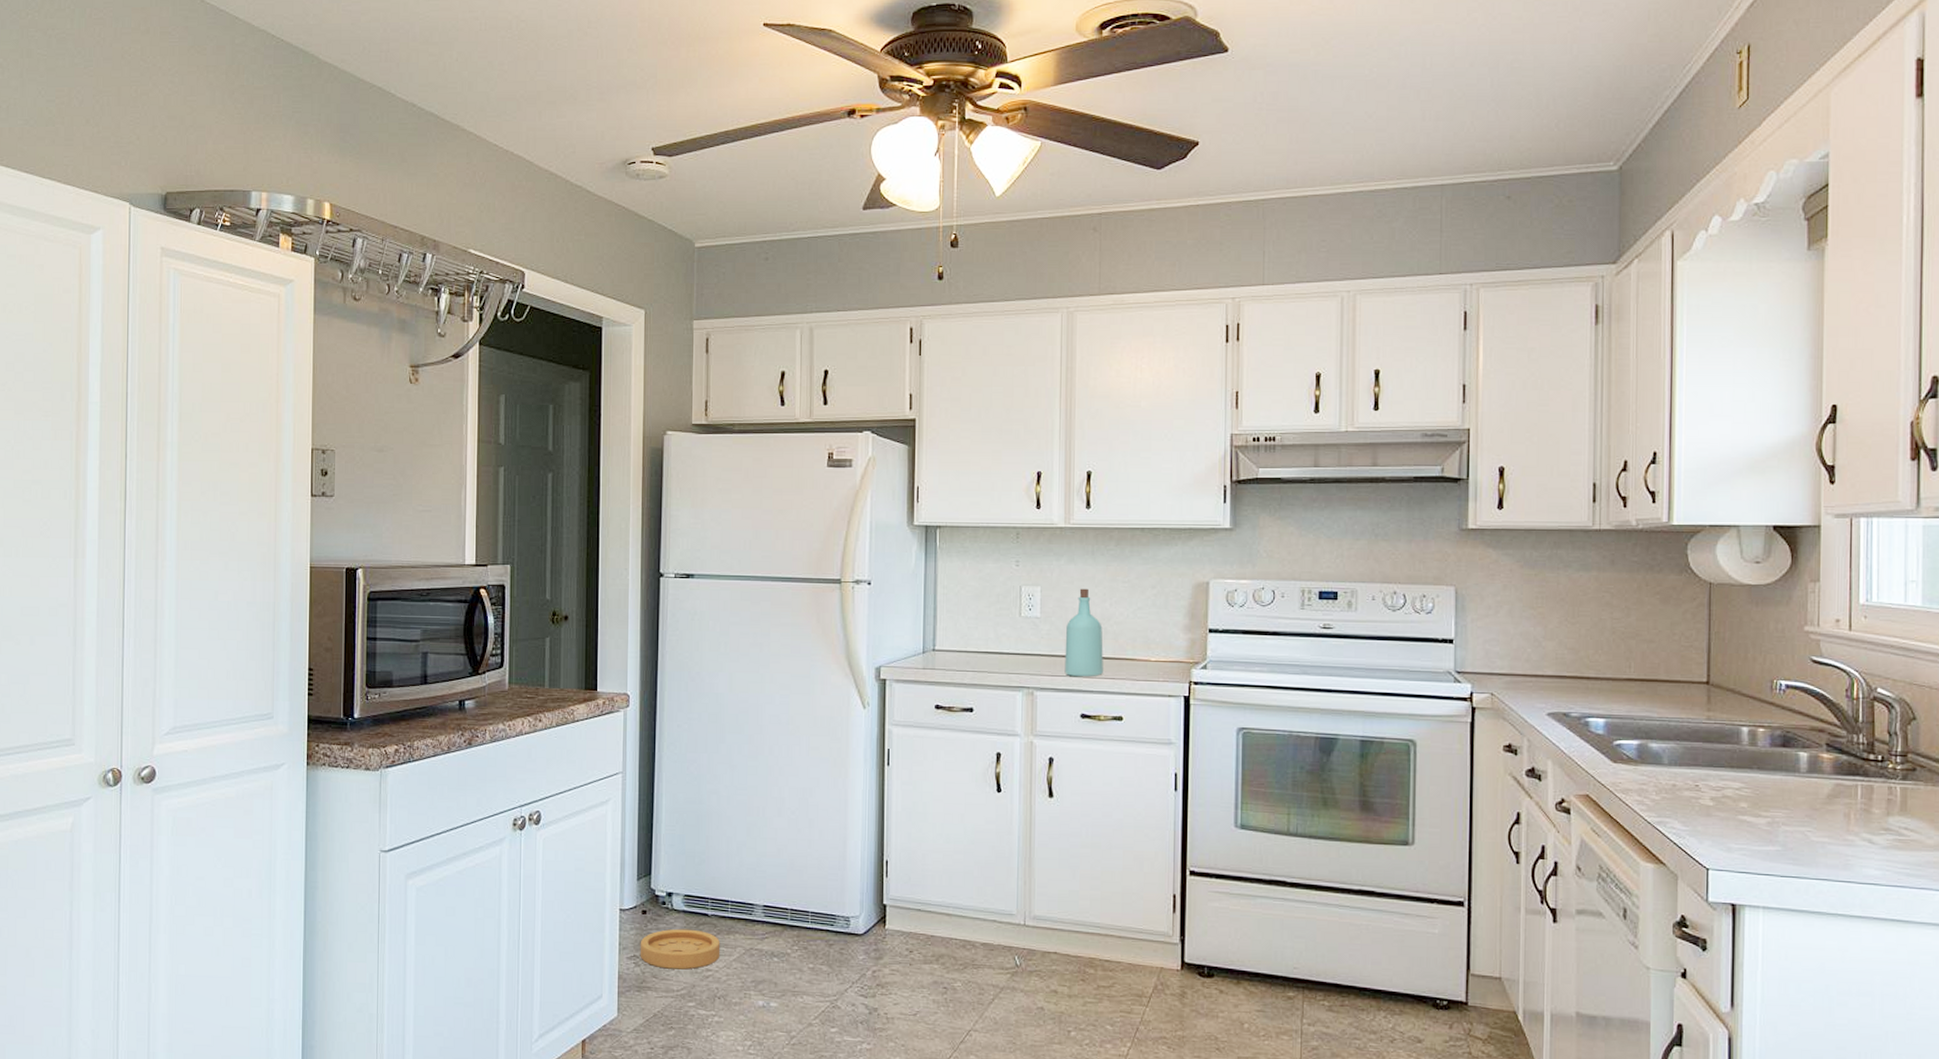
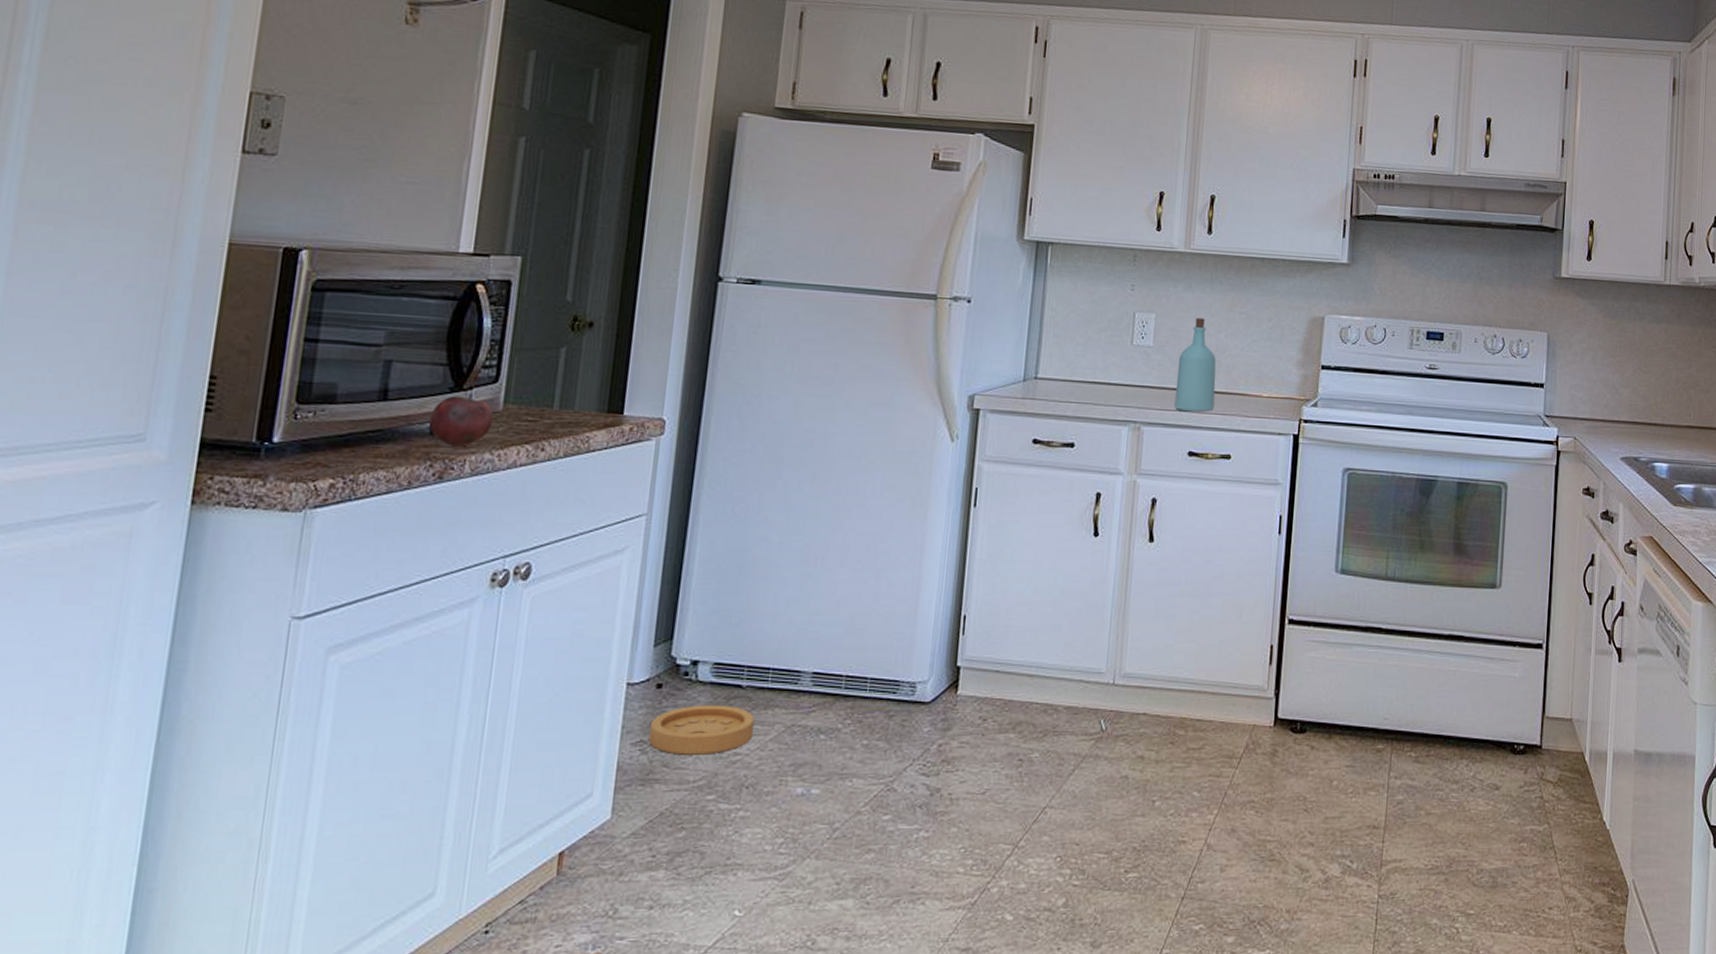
fruit: none [457,677,503,719] -> present [428,393,494,447]

